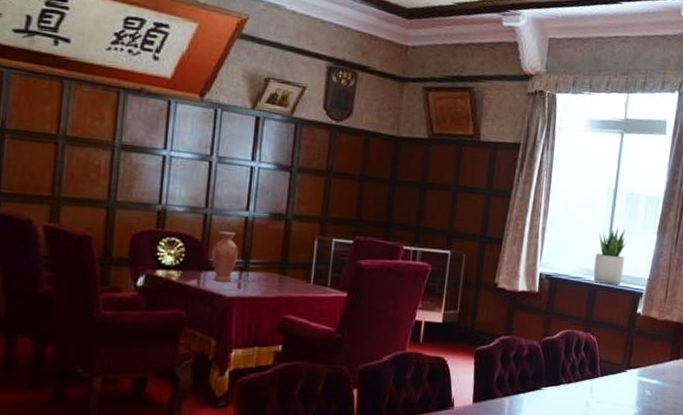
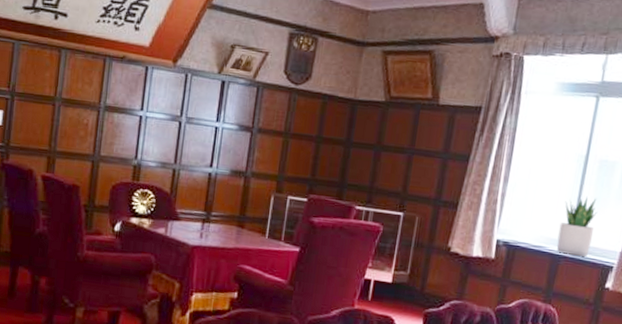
vase: present [211,230,239,282] -> none [178,185,203,232]

